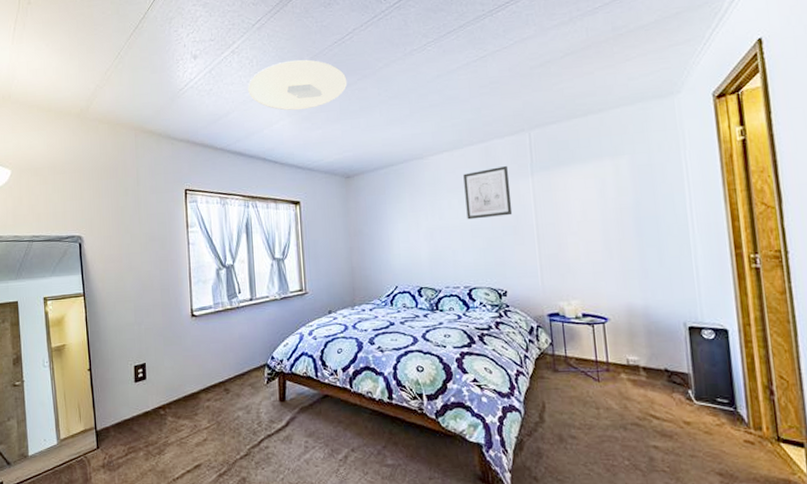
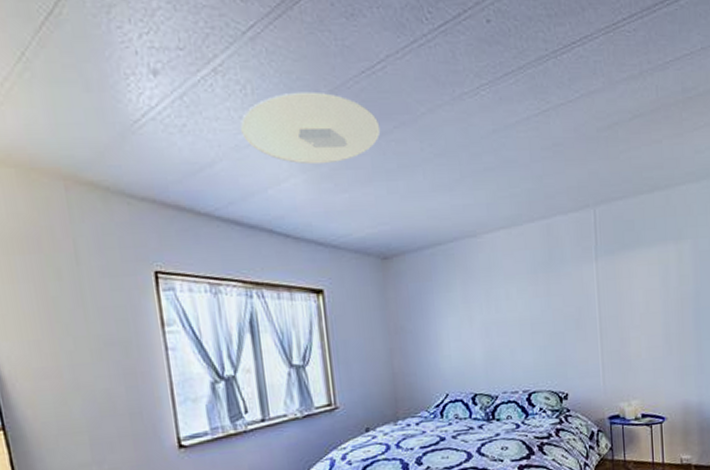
wall art: present [463,165,513,220] -> none [522,247,575,313]

